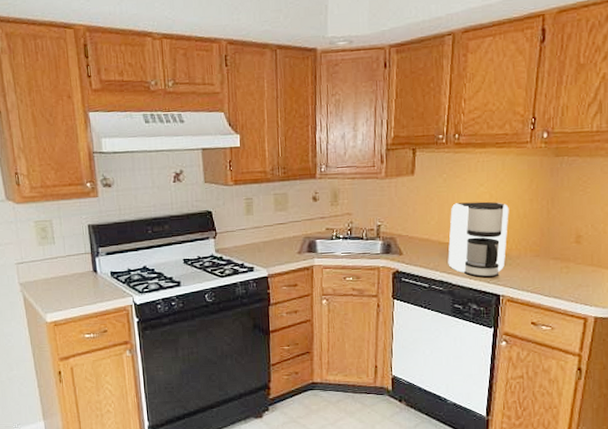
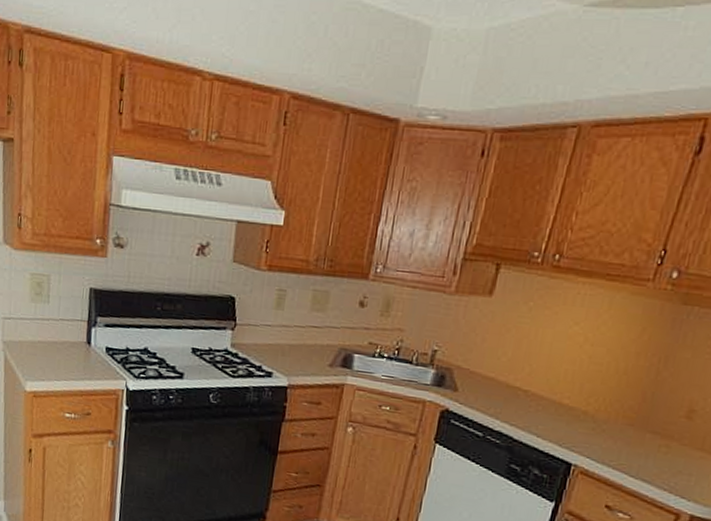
coffee maker: present [448,201,509,278] -> none [513,340,607,441]

